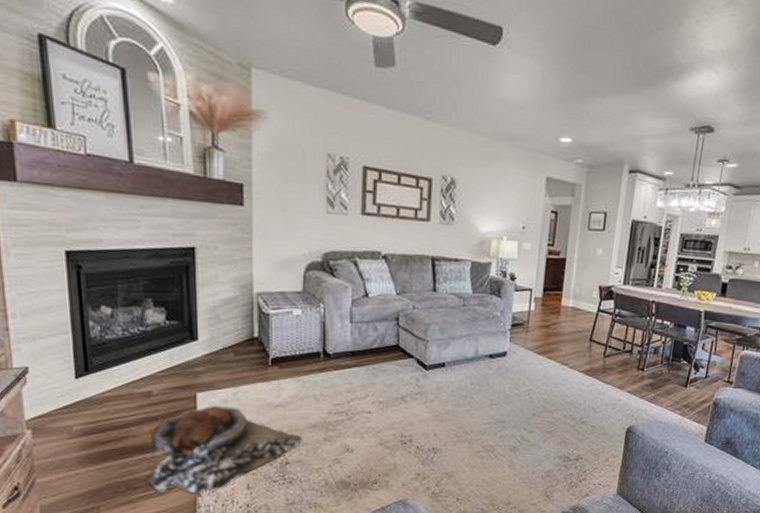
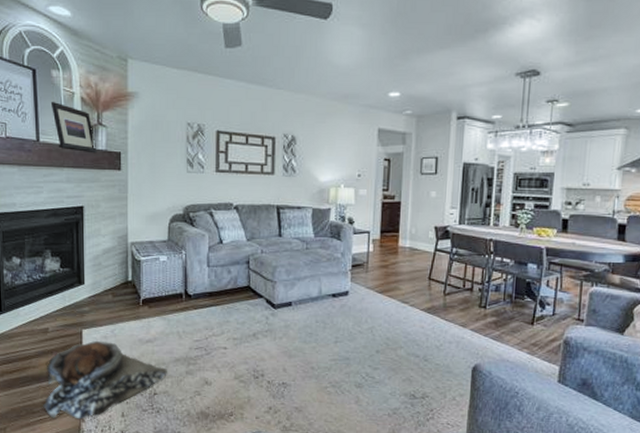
picture frame: none [147,114,213,183] -> present [50,102,97,154]

